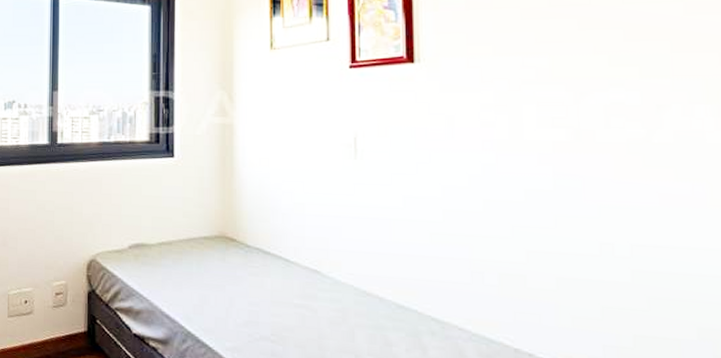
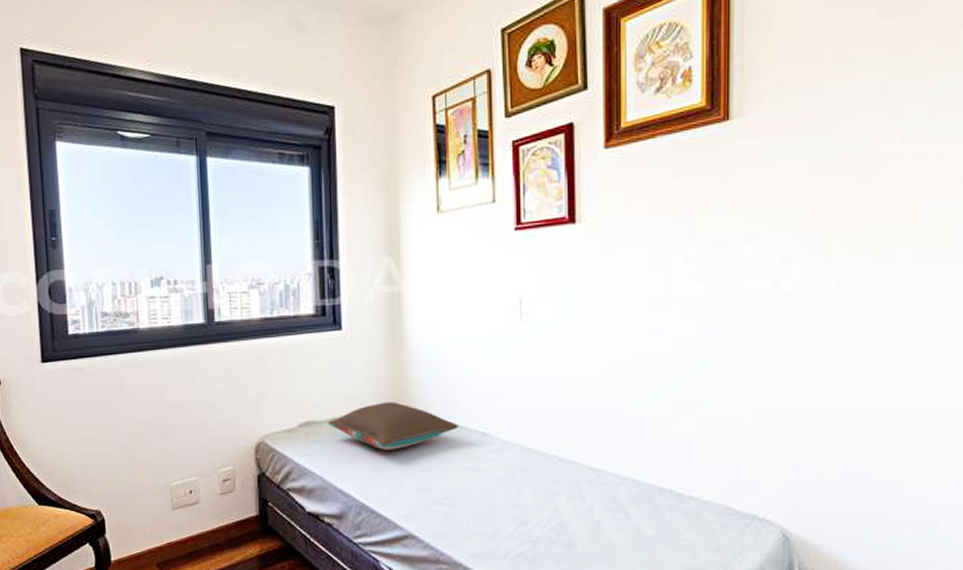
pillow: none [157,230,289,280] -> present [327,402,459,450]

